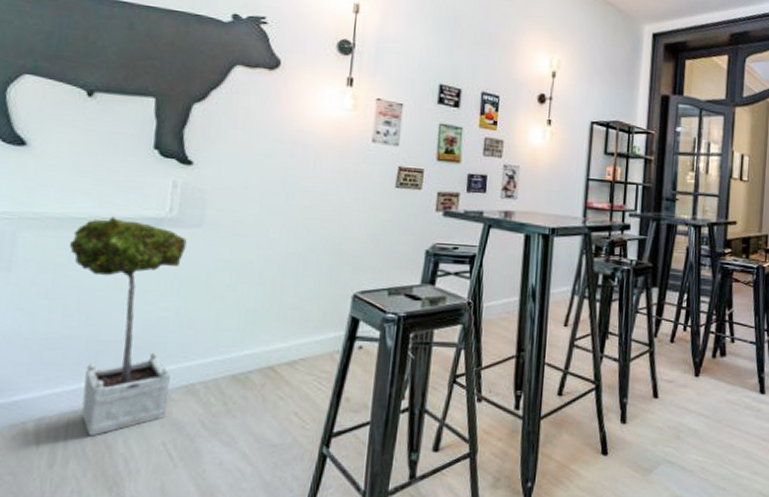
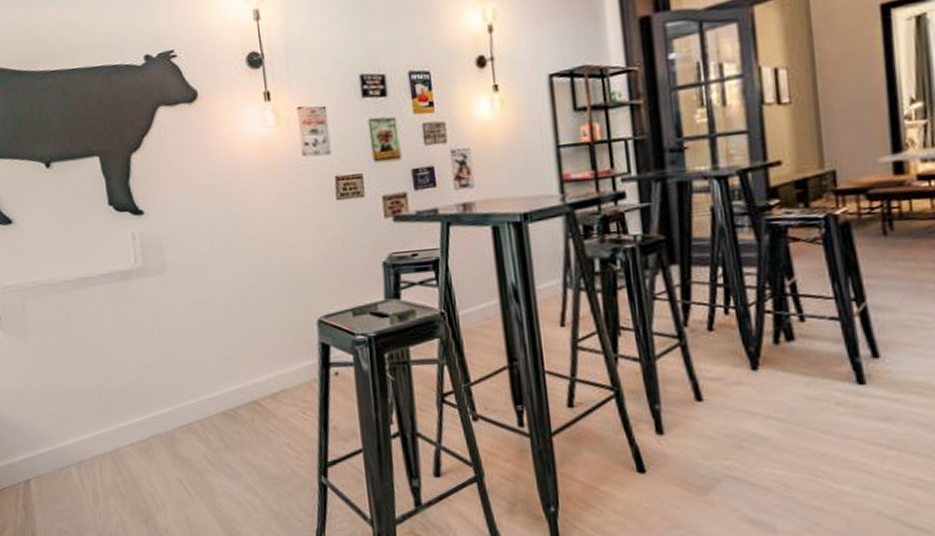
potted tree: present [70,216,187,437] -> none [65,275,175,476]

